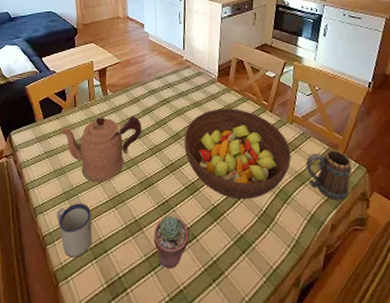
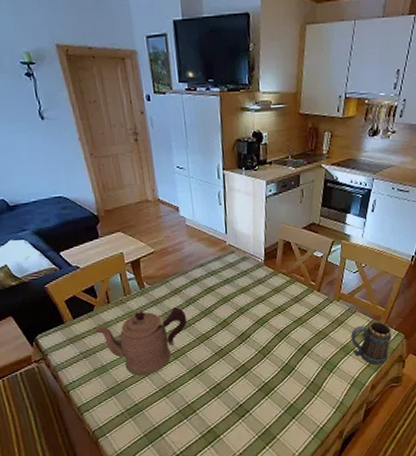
mug: present [56,203,92,258] -> none [104,396,146,446]
potted succulent: present [153,215,190,269] -> none [207,396,243,441]
fruit bowl: present [184,108,291,200] -> none [232,291,338,375]

